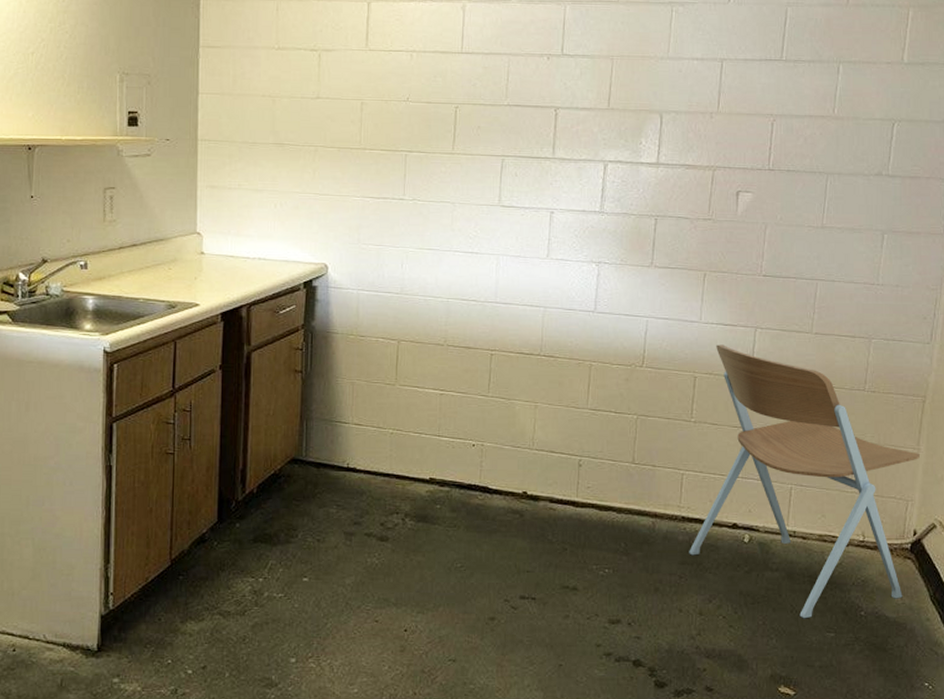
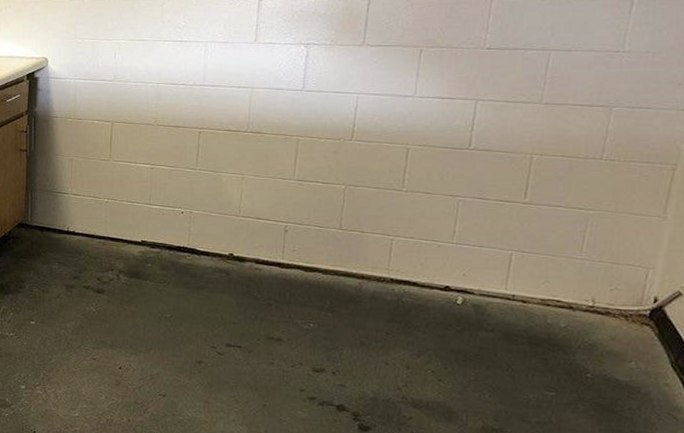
folding chair: present [689,344,920,619] -> none [397,117,666,378]

